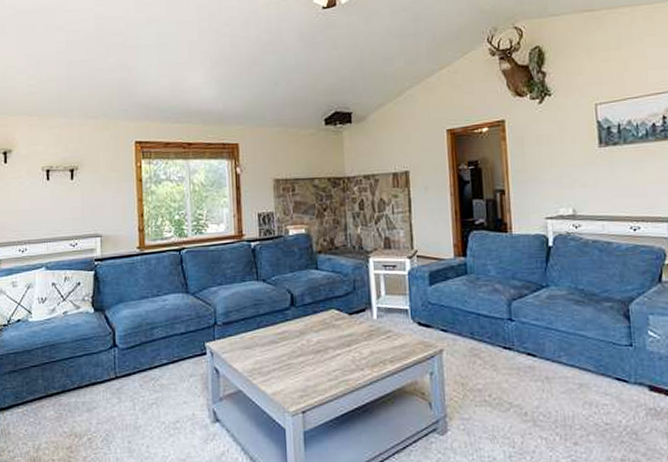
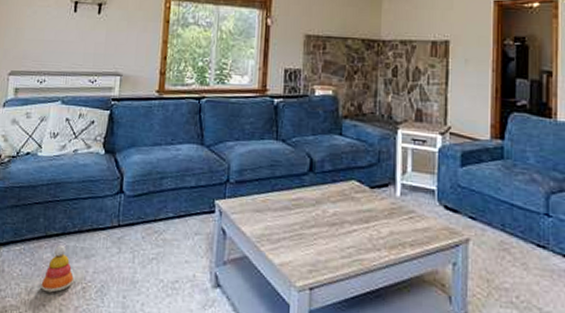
stacking toy: none [48,401,80,447] -> present [40,244,75,293]

